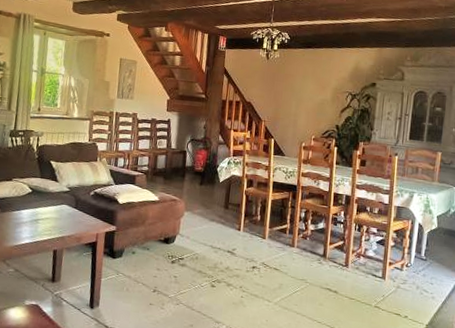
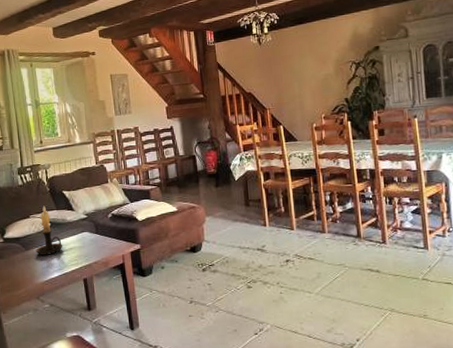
candle holder: none [11,171,40,221] -> present [35,205,63,255]

